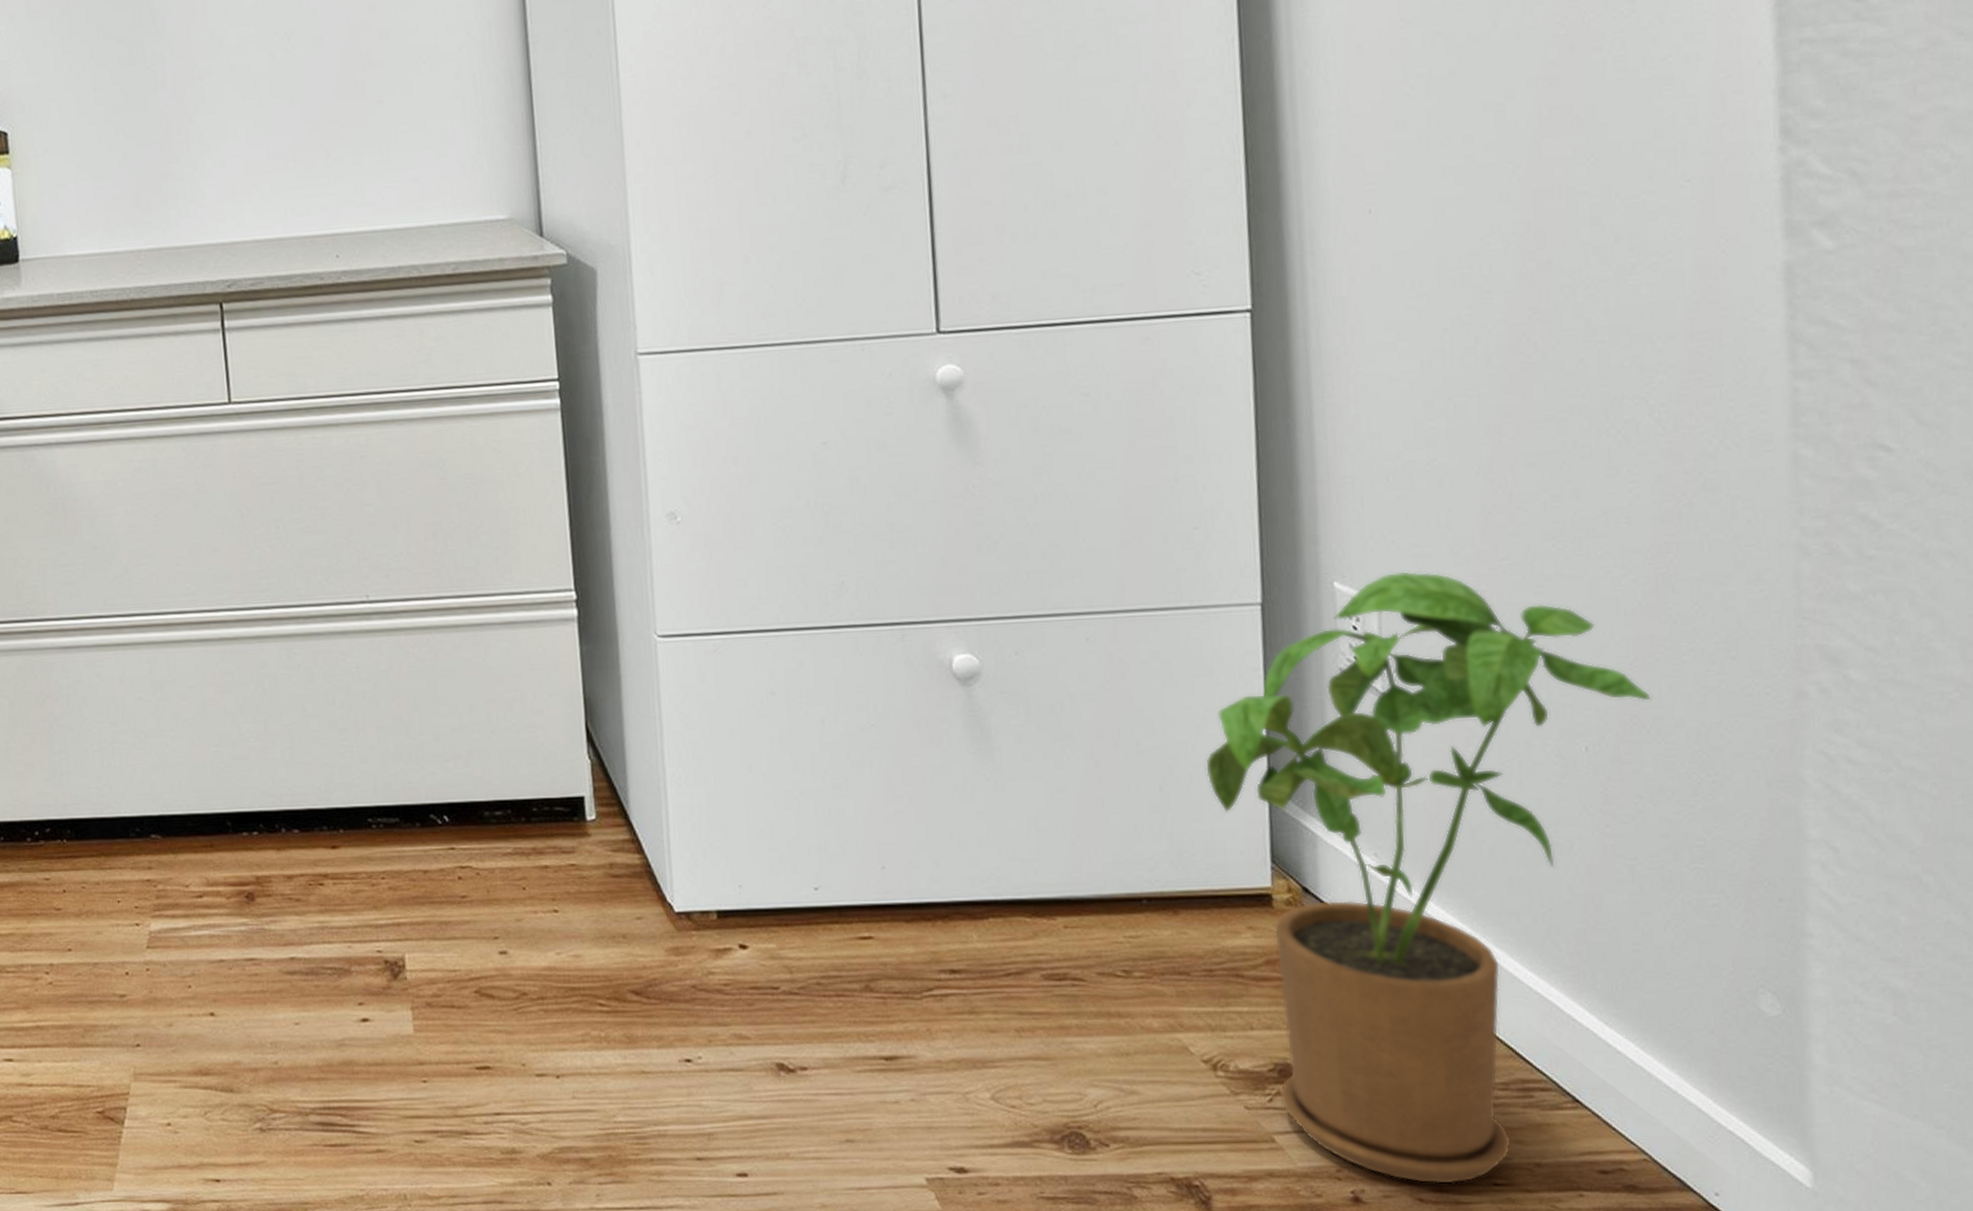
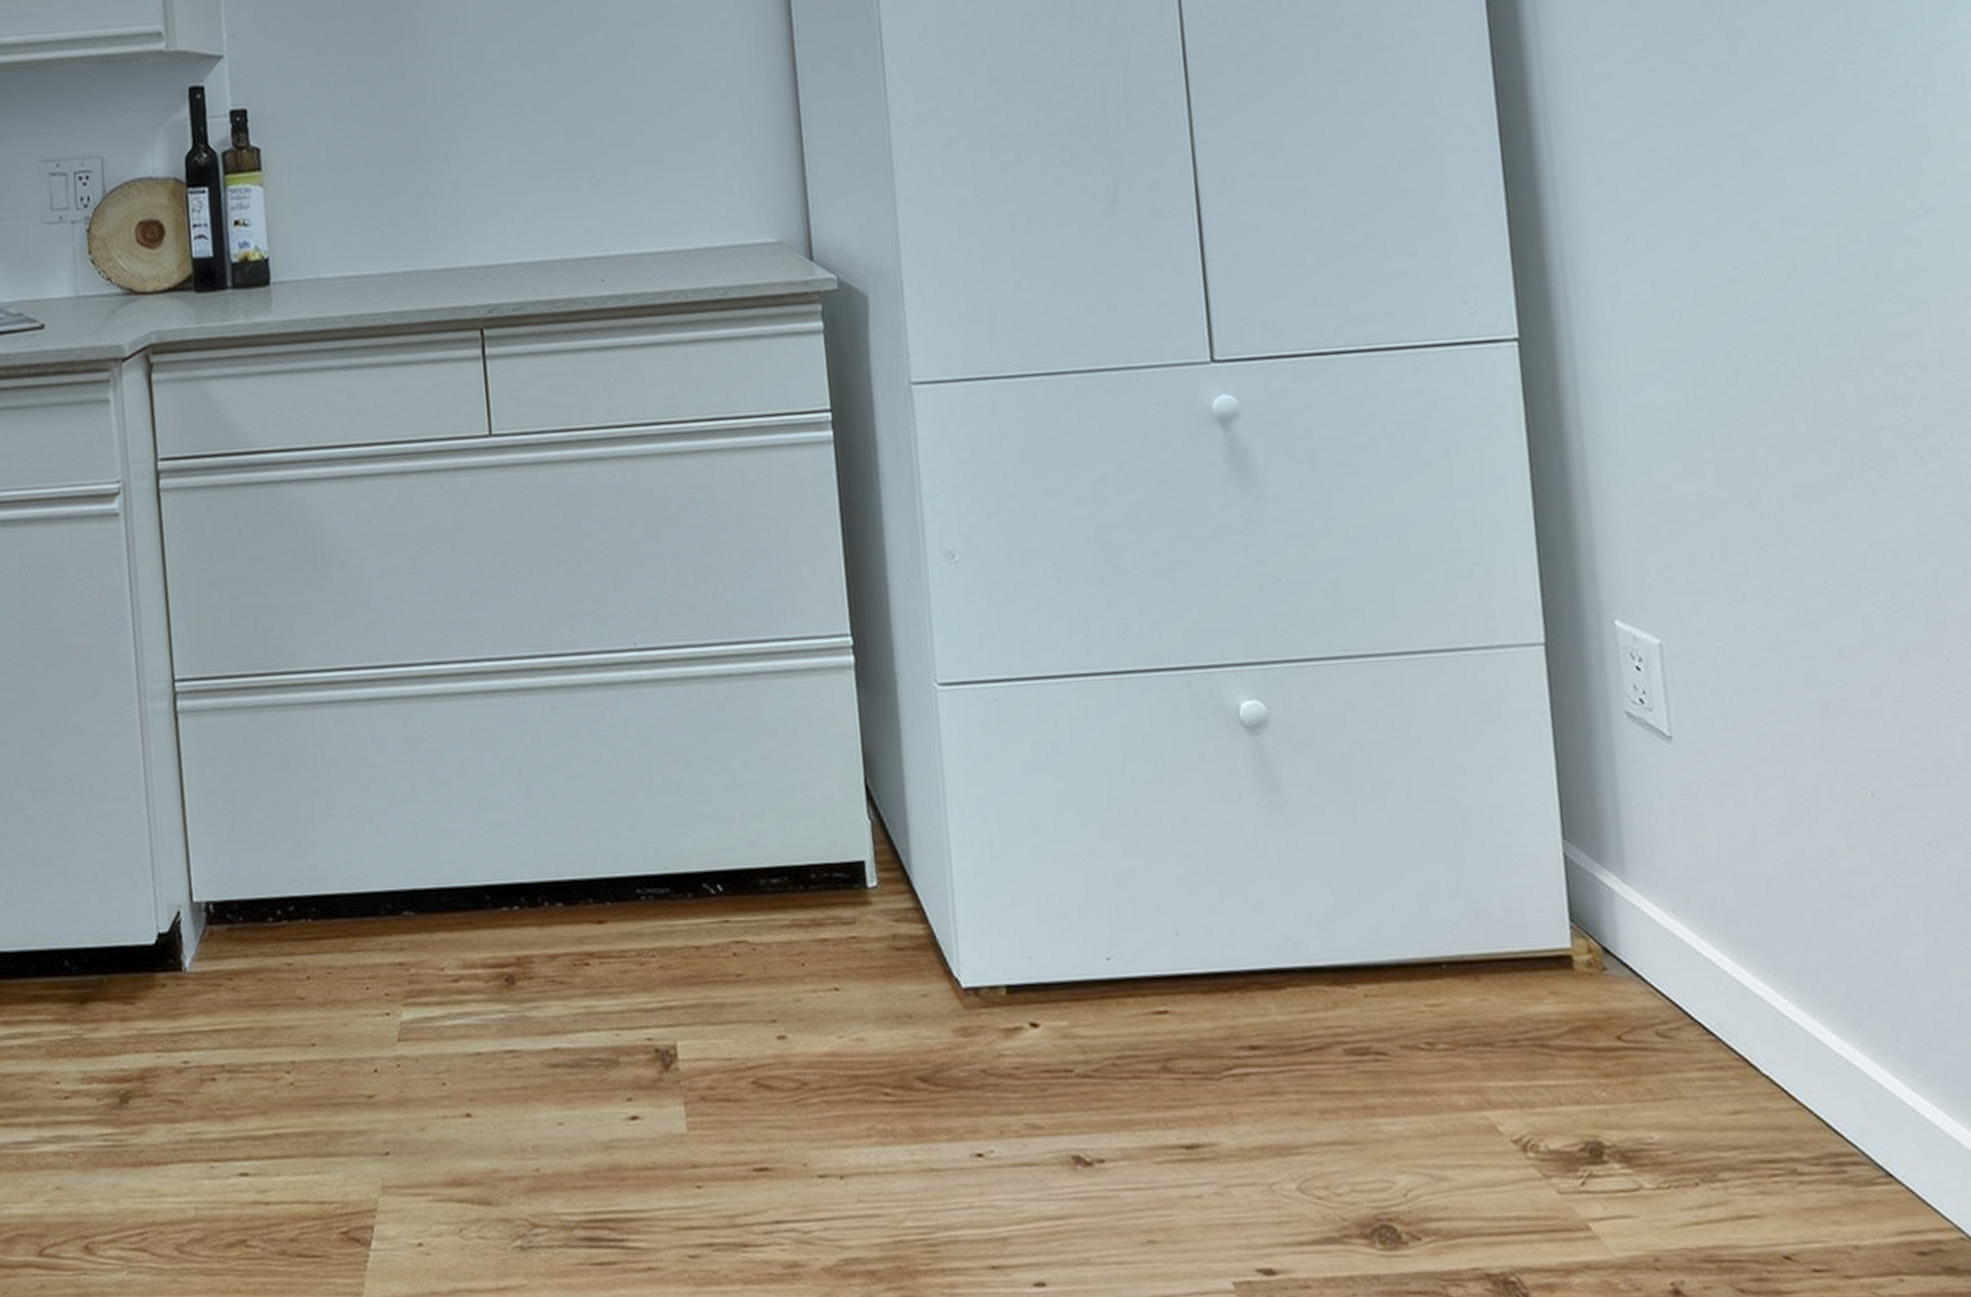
house plant: present [1205,571,1652,1185] -> none [1498,608,1932,1273]

